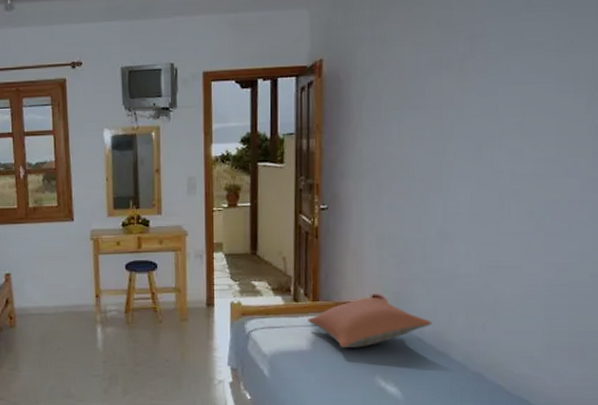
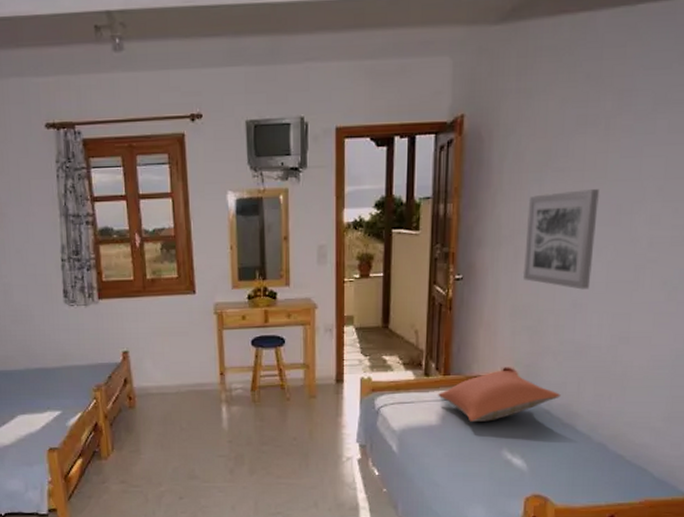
wall art: none [386,125,458,220] -> present [522,189,599,290]

